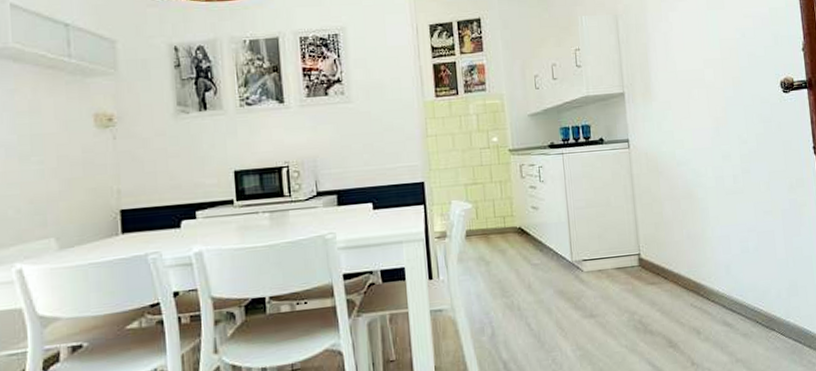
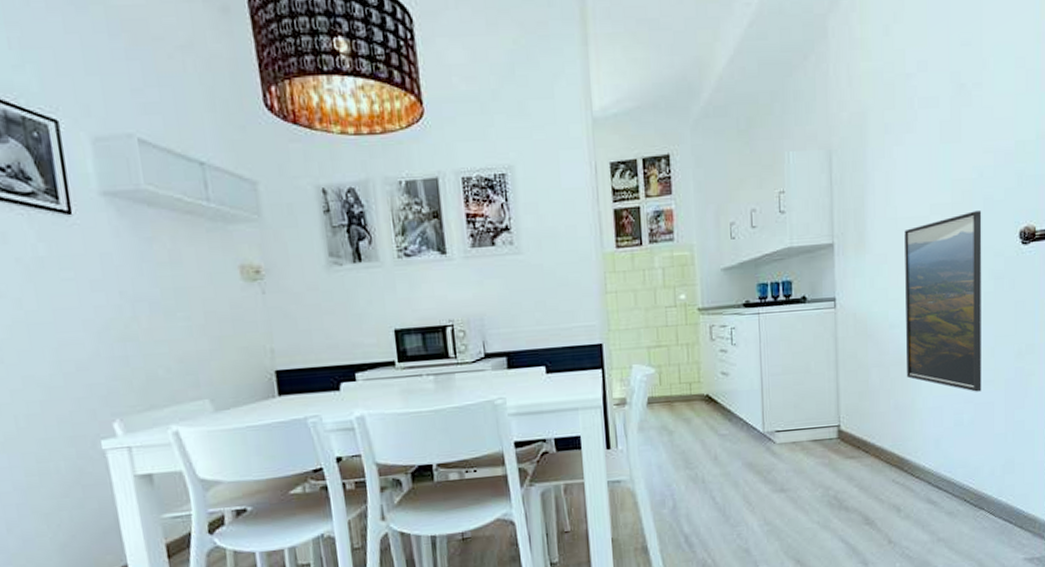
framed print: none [684,65,762,222] -> present [904,211,982,392]

